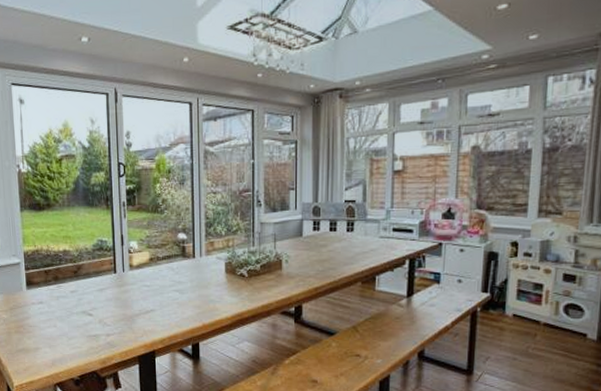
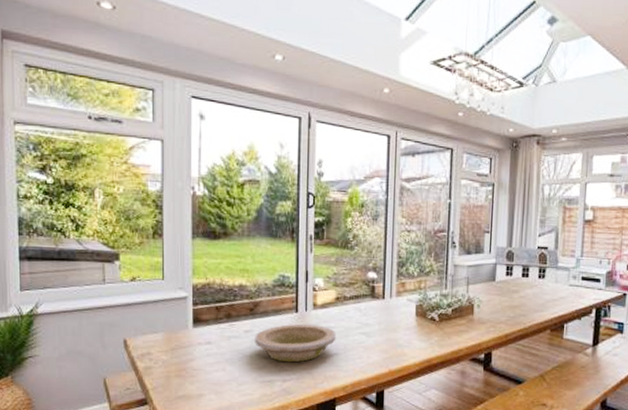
bowl: none [80,283,152,319] -> present [255,323,337,363]

